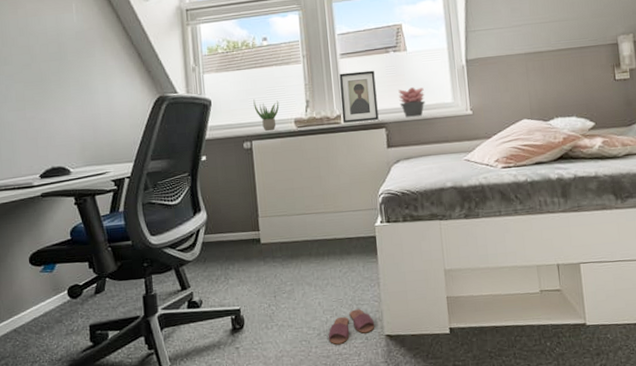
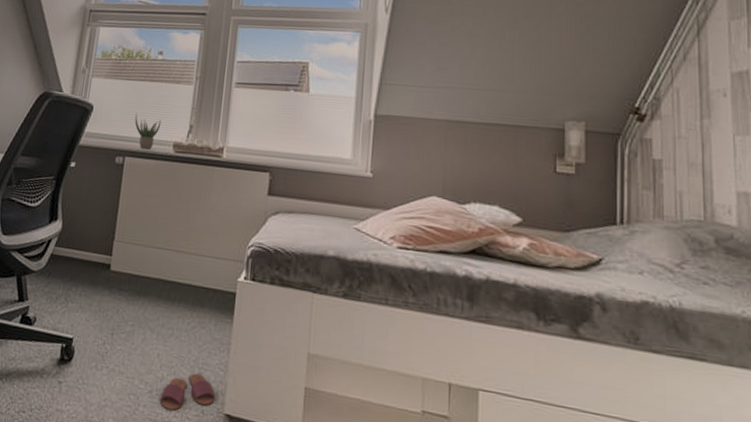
picture frame: present [339,70,379,123] -> none [224,103,269,162]
succulent plant: present [398,87,425,118] -> none [290,133,321,168]

